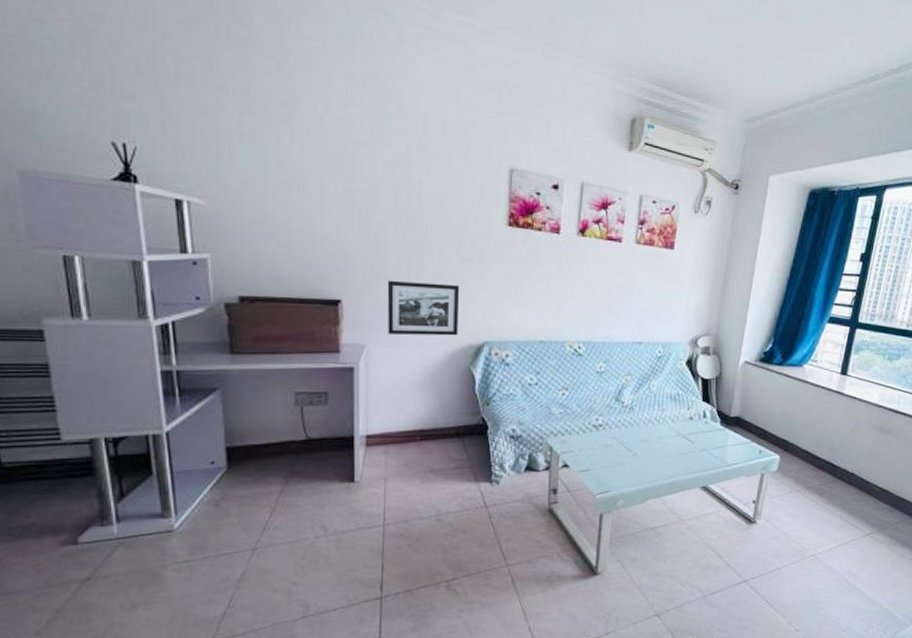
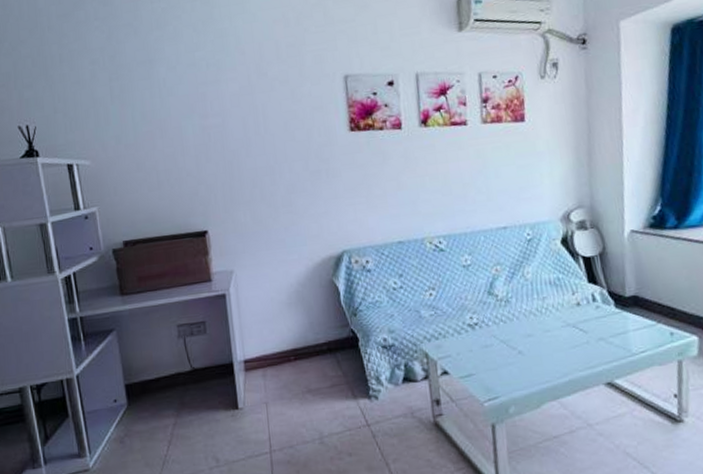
picture frame: present [387,280,460,336] -> none [246,198,317,257]

